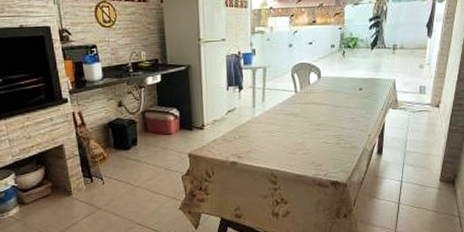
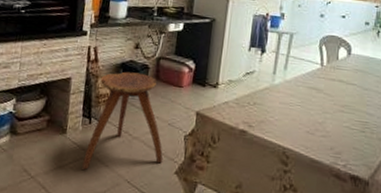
stool: none [92,128,167,222] -> present [81,71,163,170]

